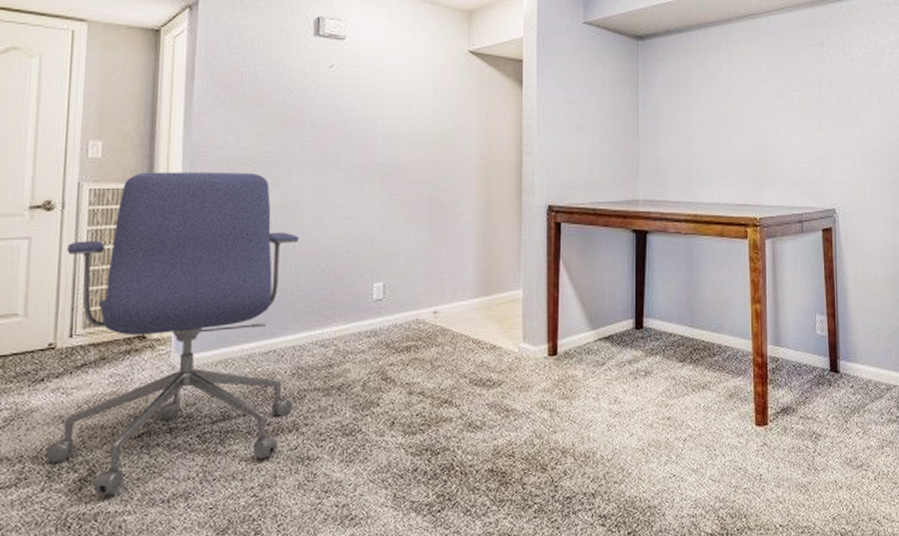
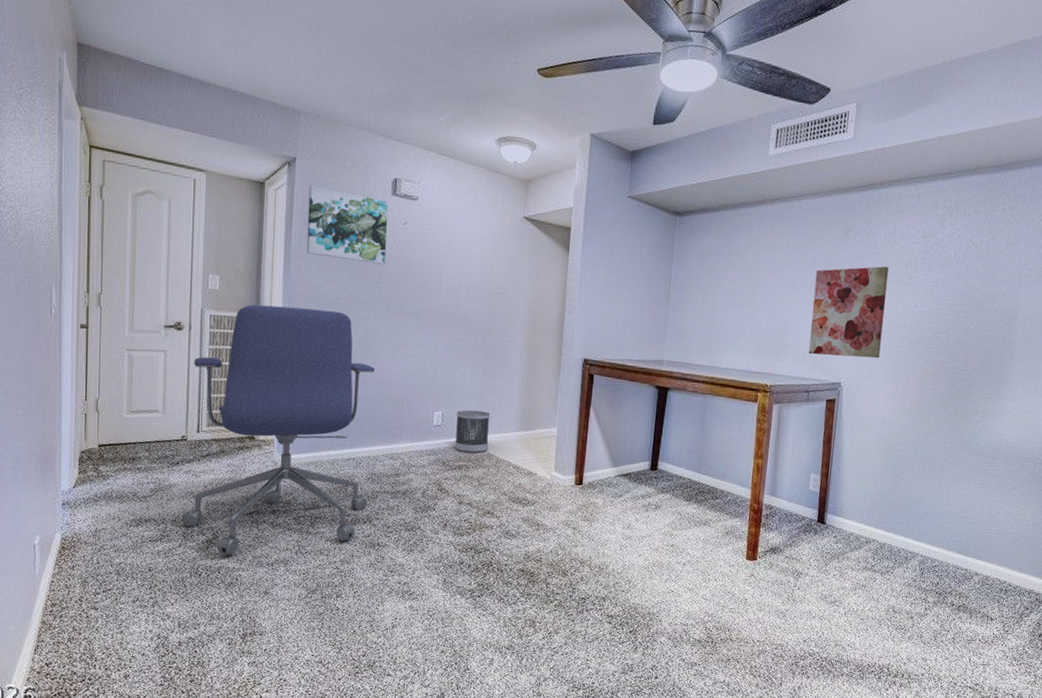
wall art: none [211,30,311,115] -> present [306,185,389,265]
wastebasket: none [400,277,442,329] -> present [454,410,491,453]
wall art: none [794,80,872,180] -> present [809,266,889,359]

